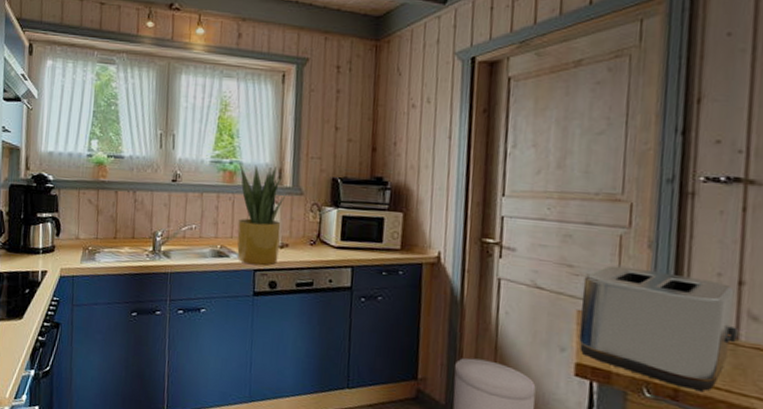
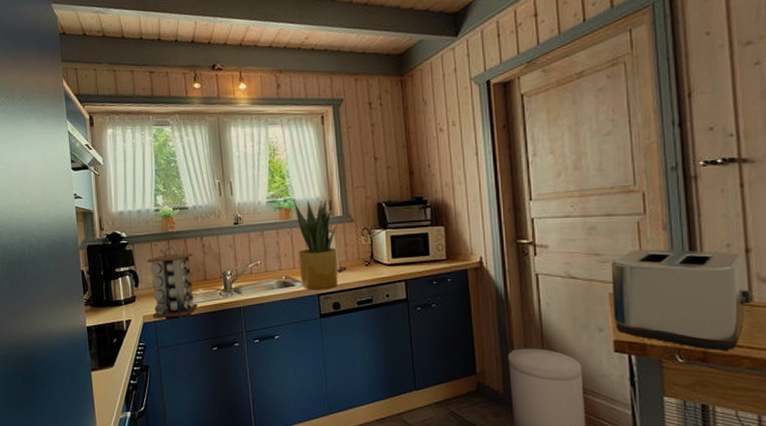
spice rack: none [71,196,124,275] -> present [147,246,198,318]

